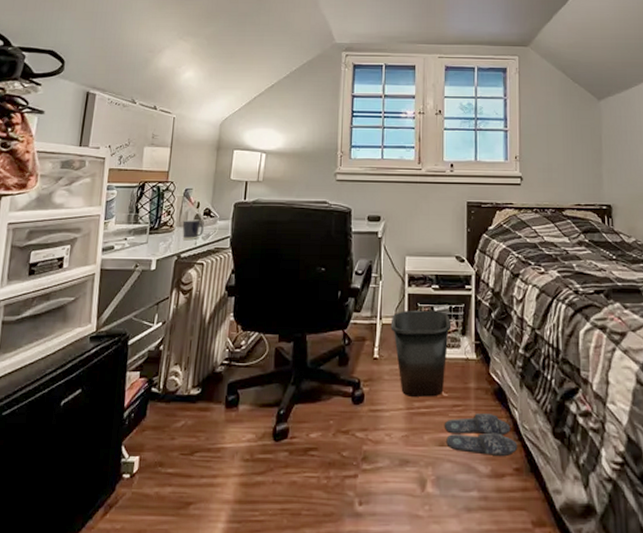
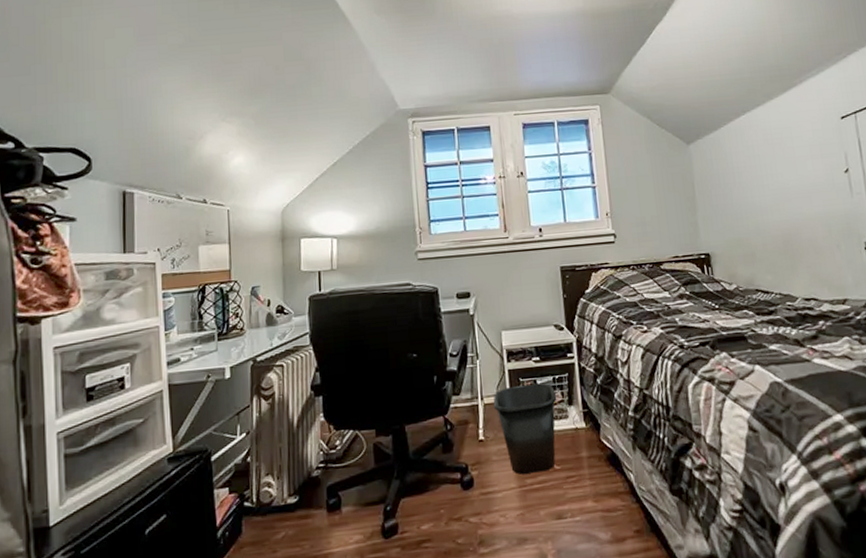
mug: present [182,219,204,240] -> none [253,318,279,342]
slippers: present [445,413,518,456] -> none [560,480,637,522]

